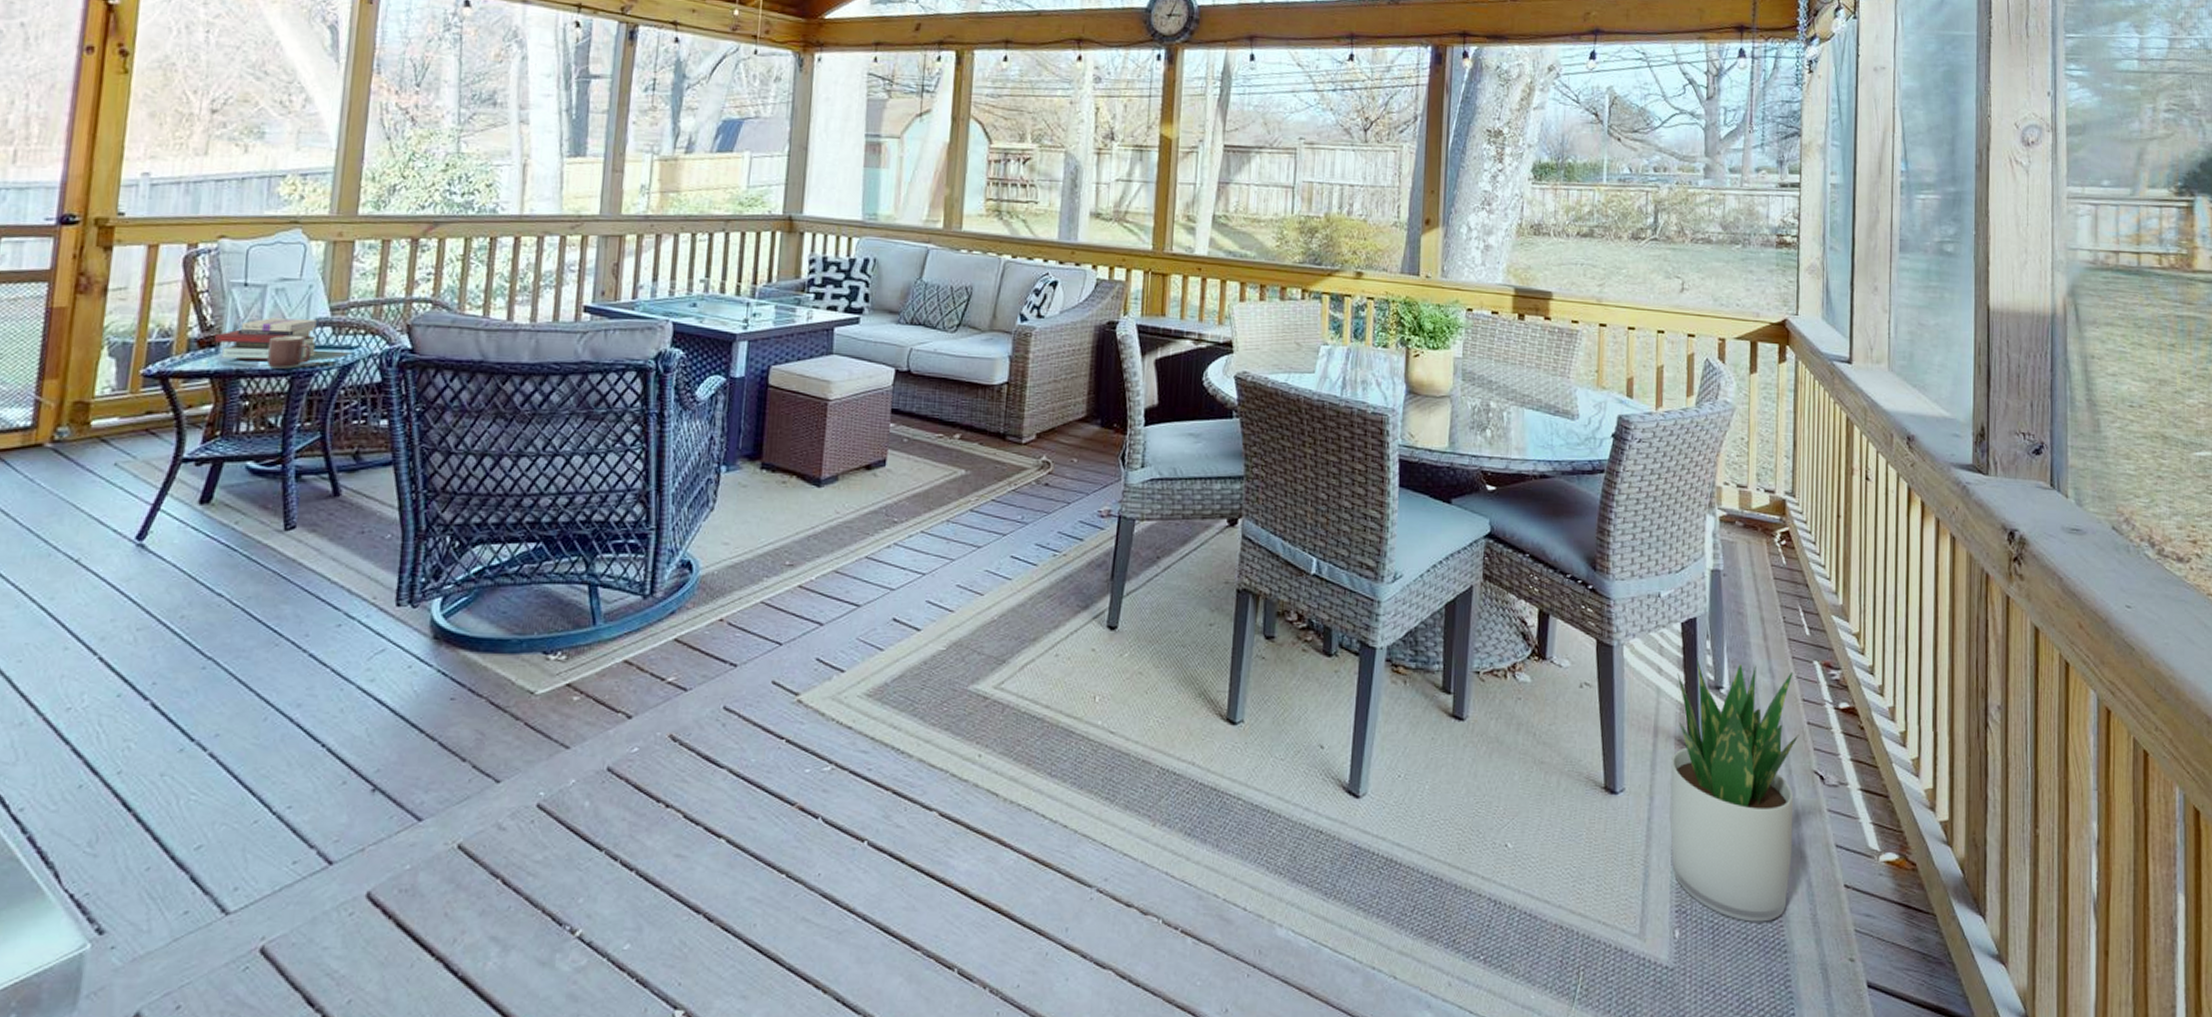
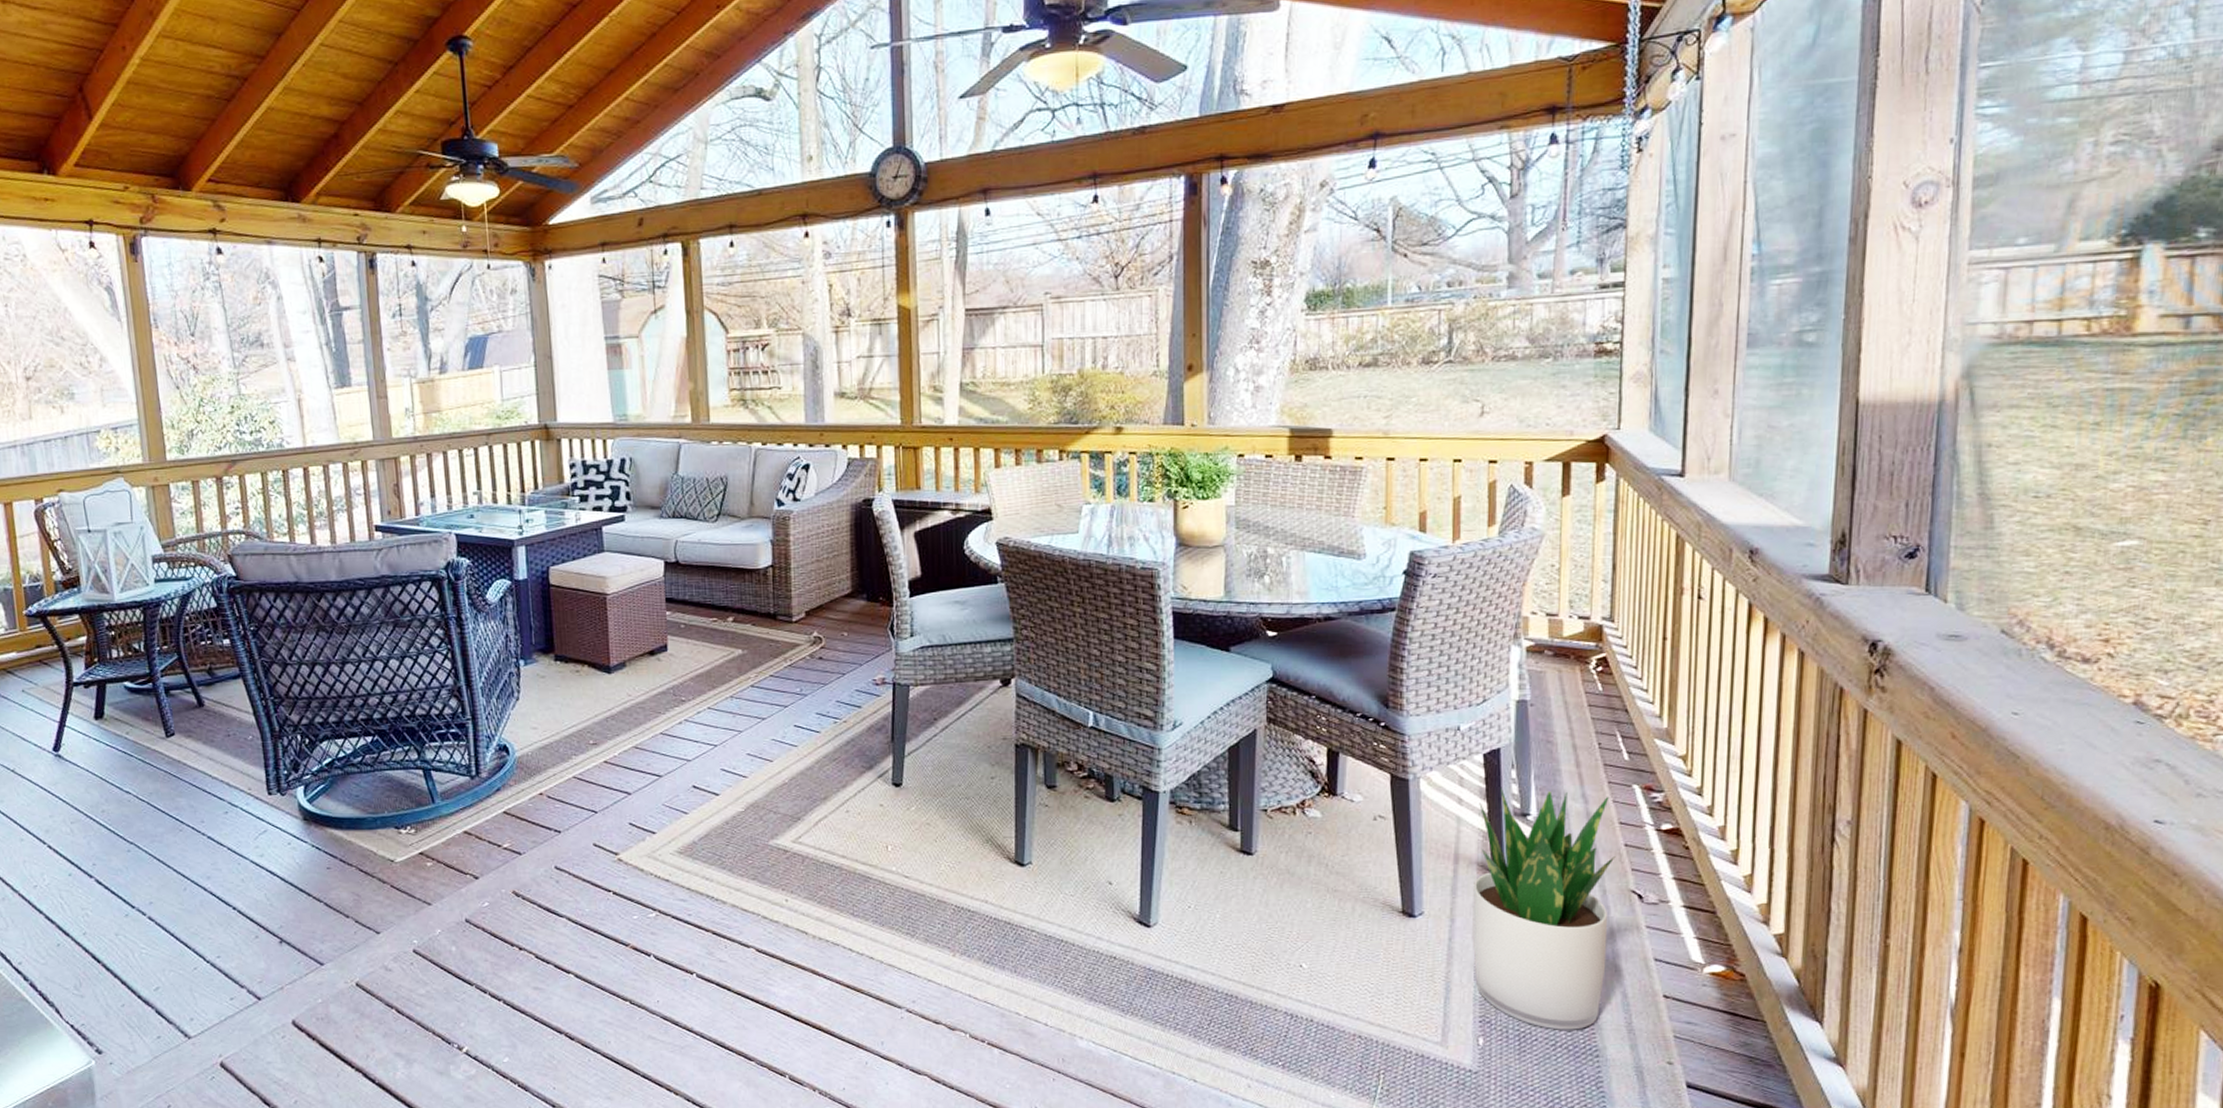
books: present [215,318,317,362] -> none [75,557,158,597]
mug: present [266,336,312,369] -> none [118,572,156,602]

